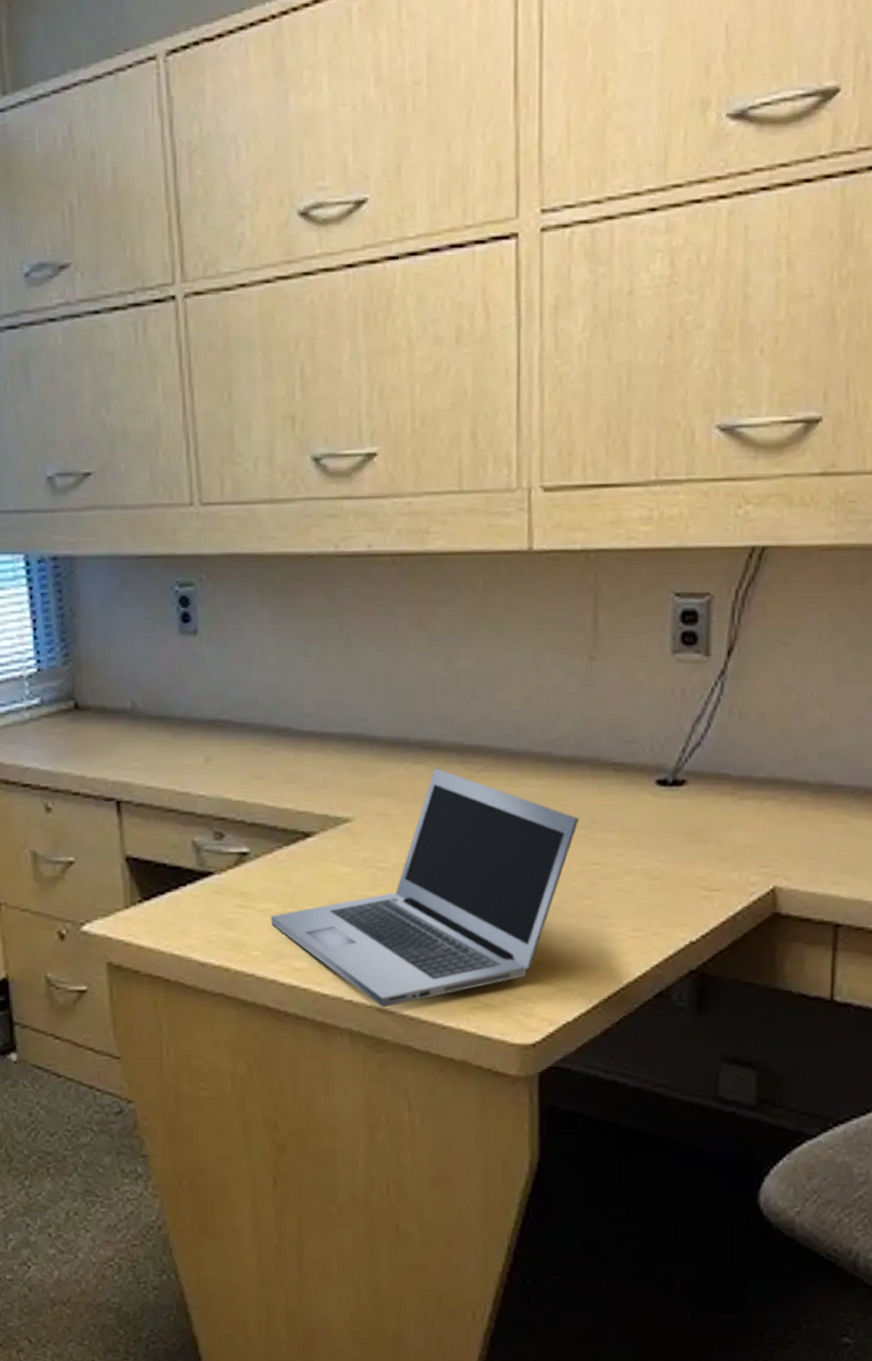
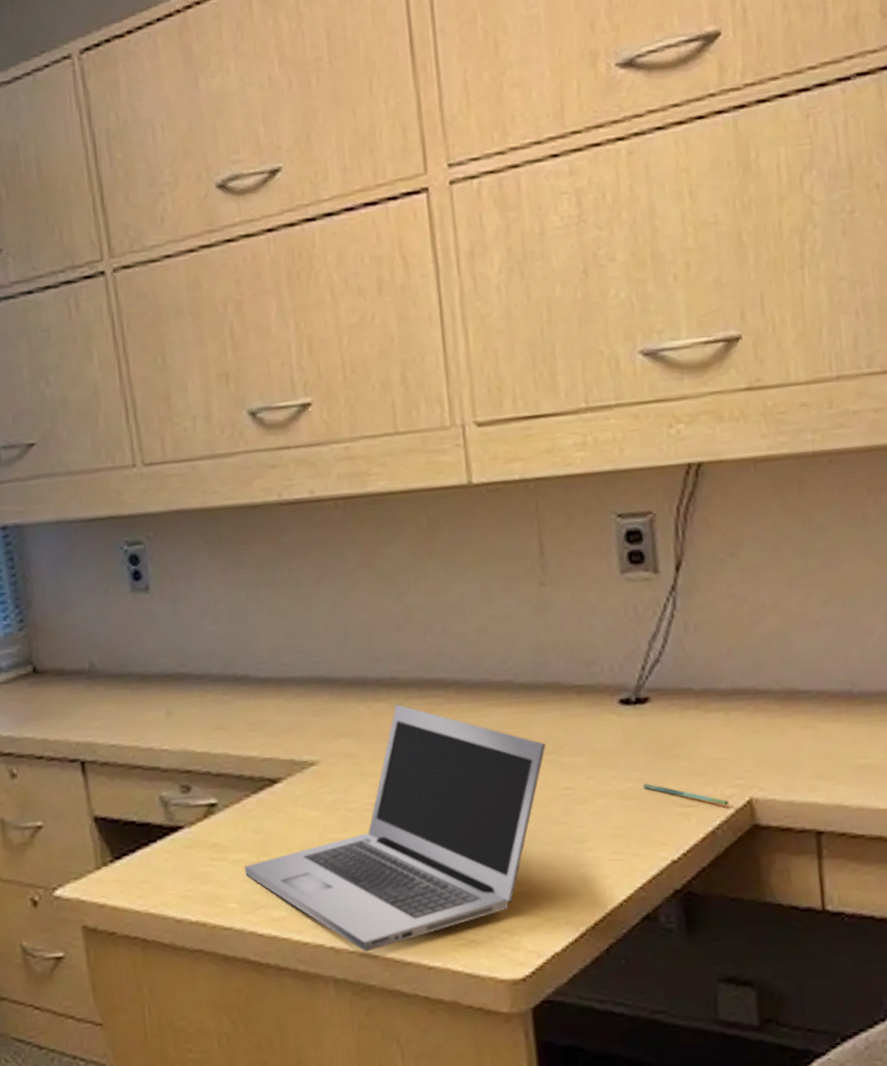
pen: none [670,864,753,893] -> present [642,783,729,806]

